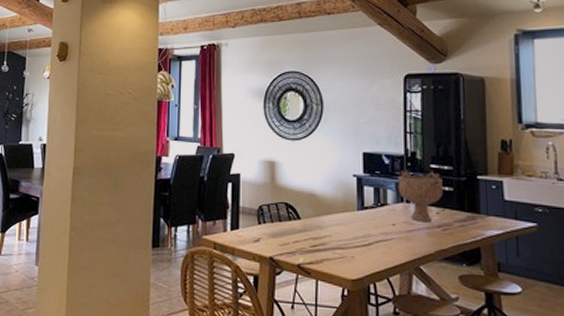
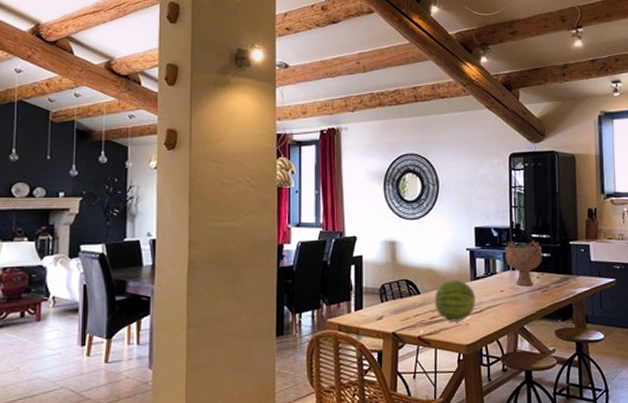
fruit: none [316,208,363,253] -> present [434,280,475,321]

